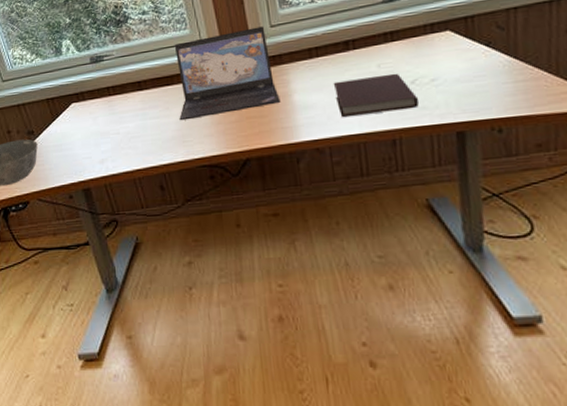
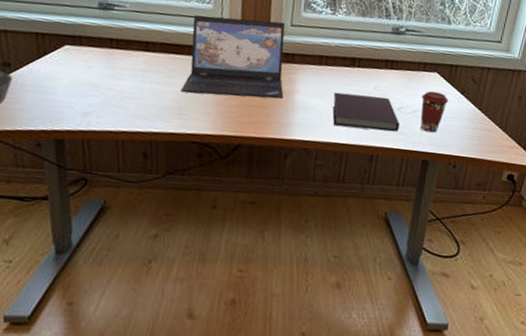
coffee cup: none [437,51,473,100] -> present [420,91,449,133]

